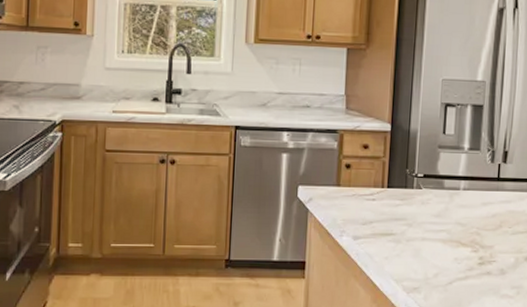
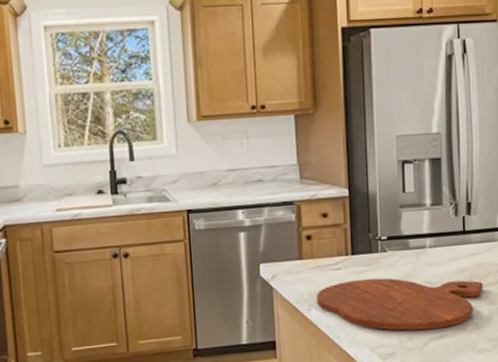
cutting board: none [349,212,512,269] -> present [317,278,483,331]

